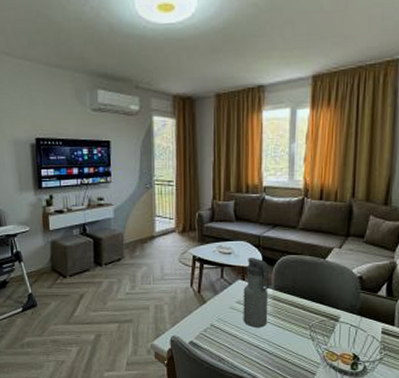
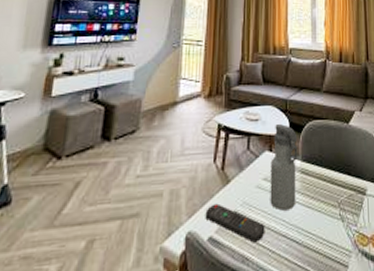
remote control: none [186,318,239,349] -> present [205,203,265,243]

